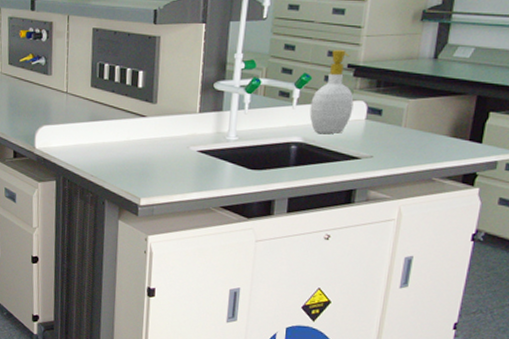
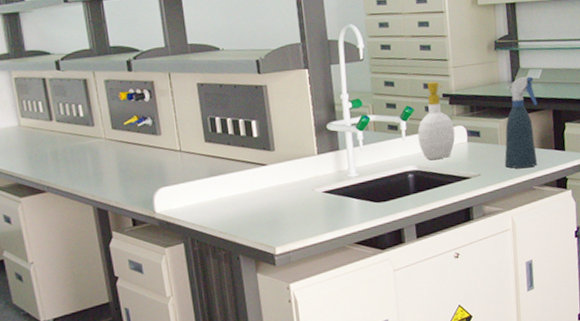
spray bottle: none [403,55,462,157] -> present [504,76,538,169]

